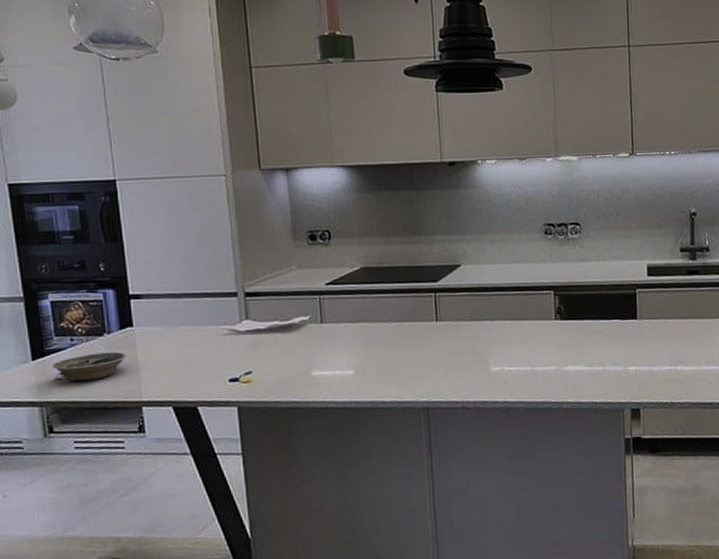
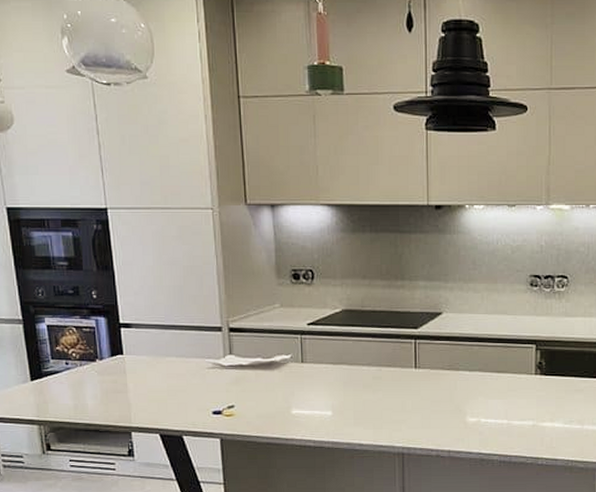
bowl: present [52,351,127,382] -> none [49,378,117,403]

